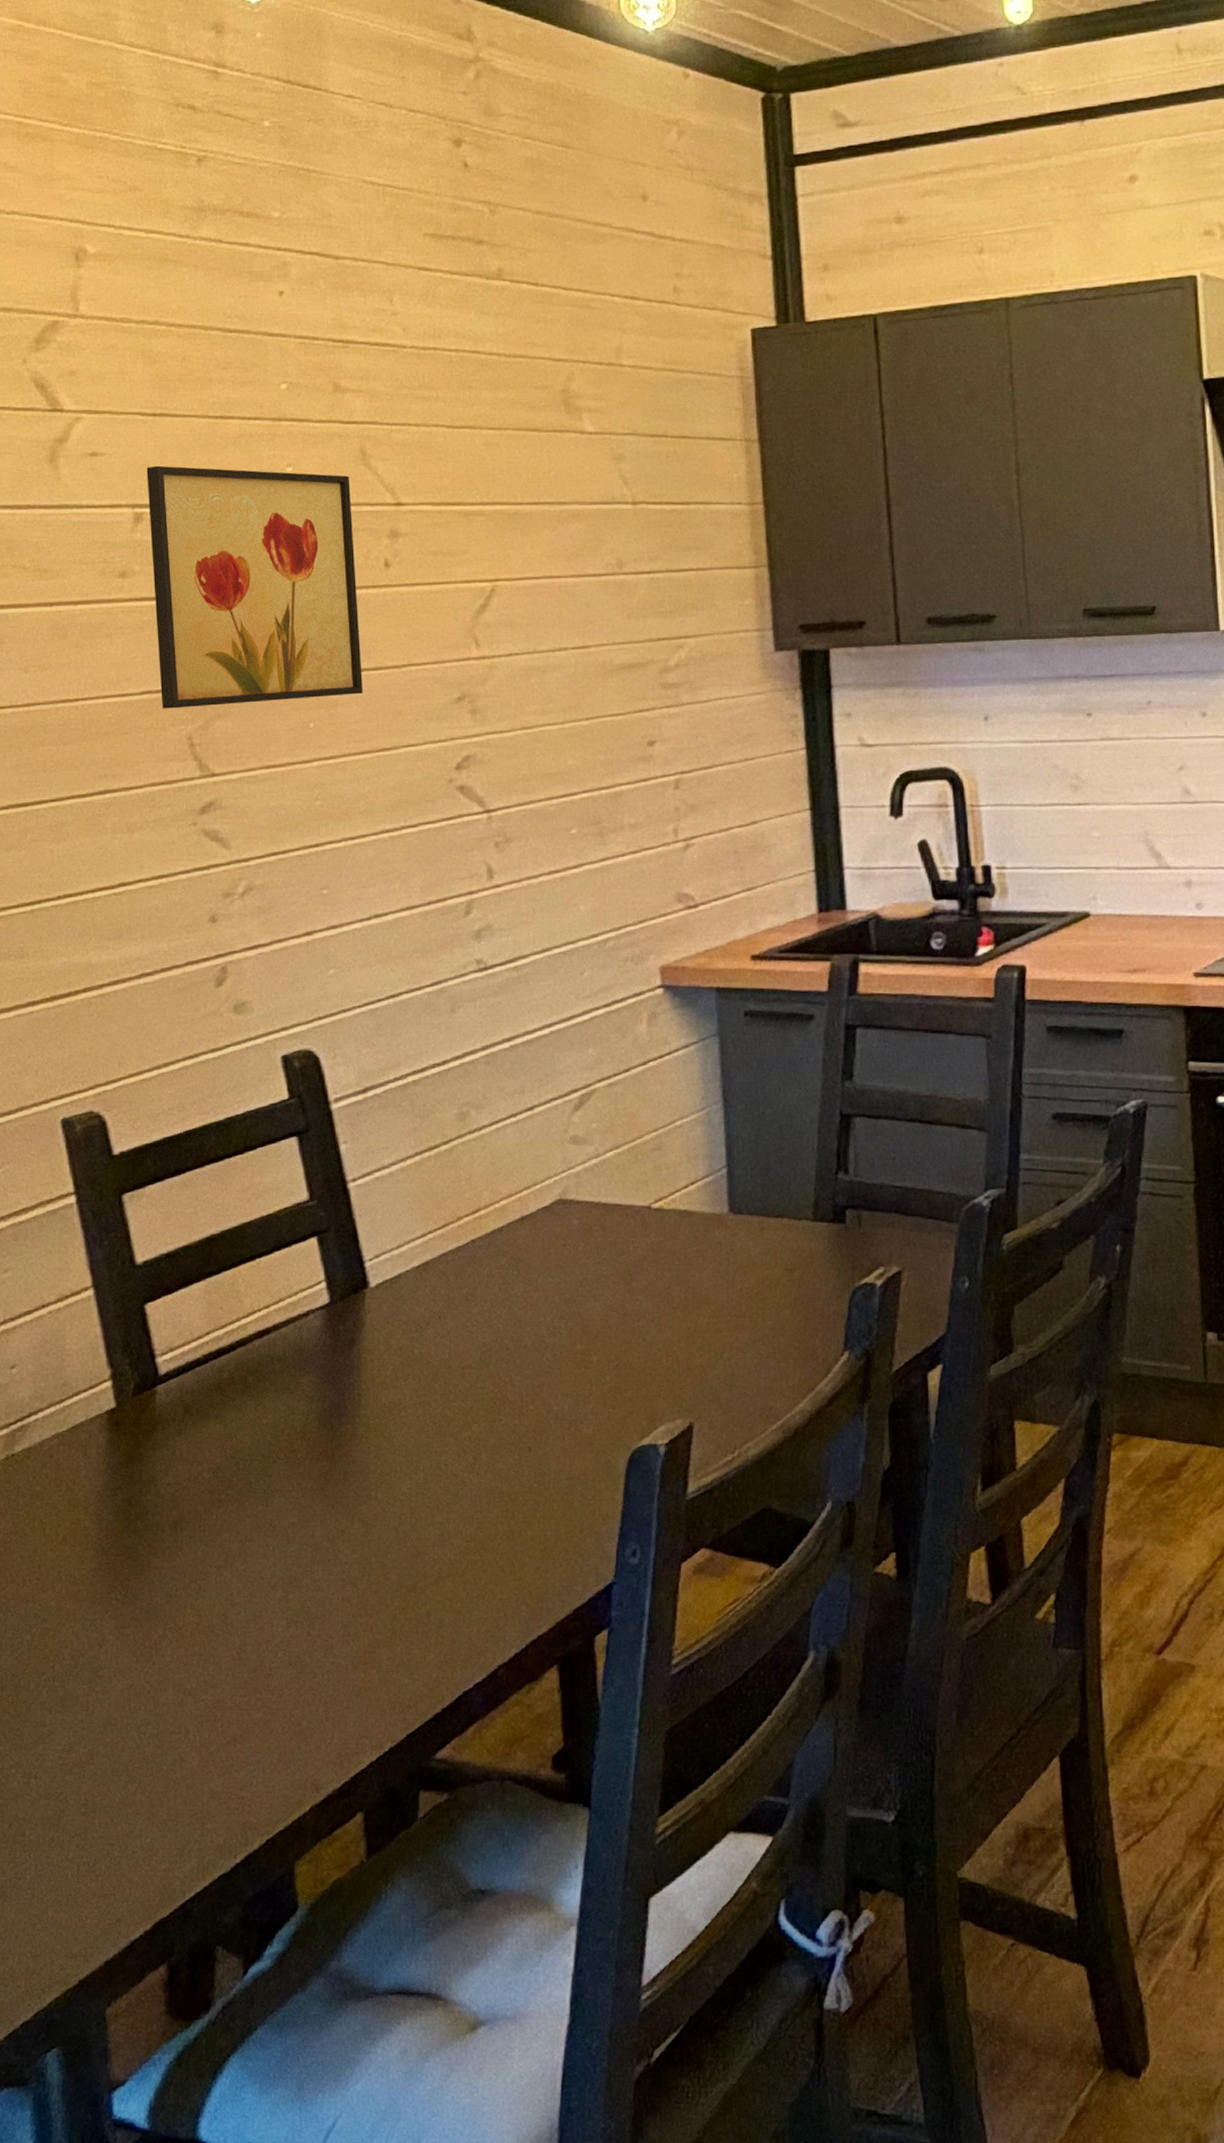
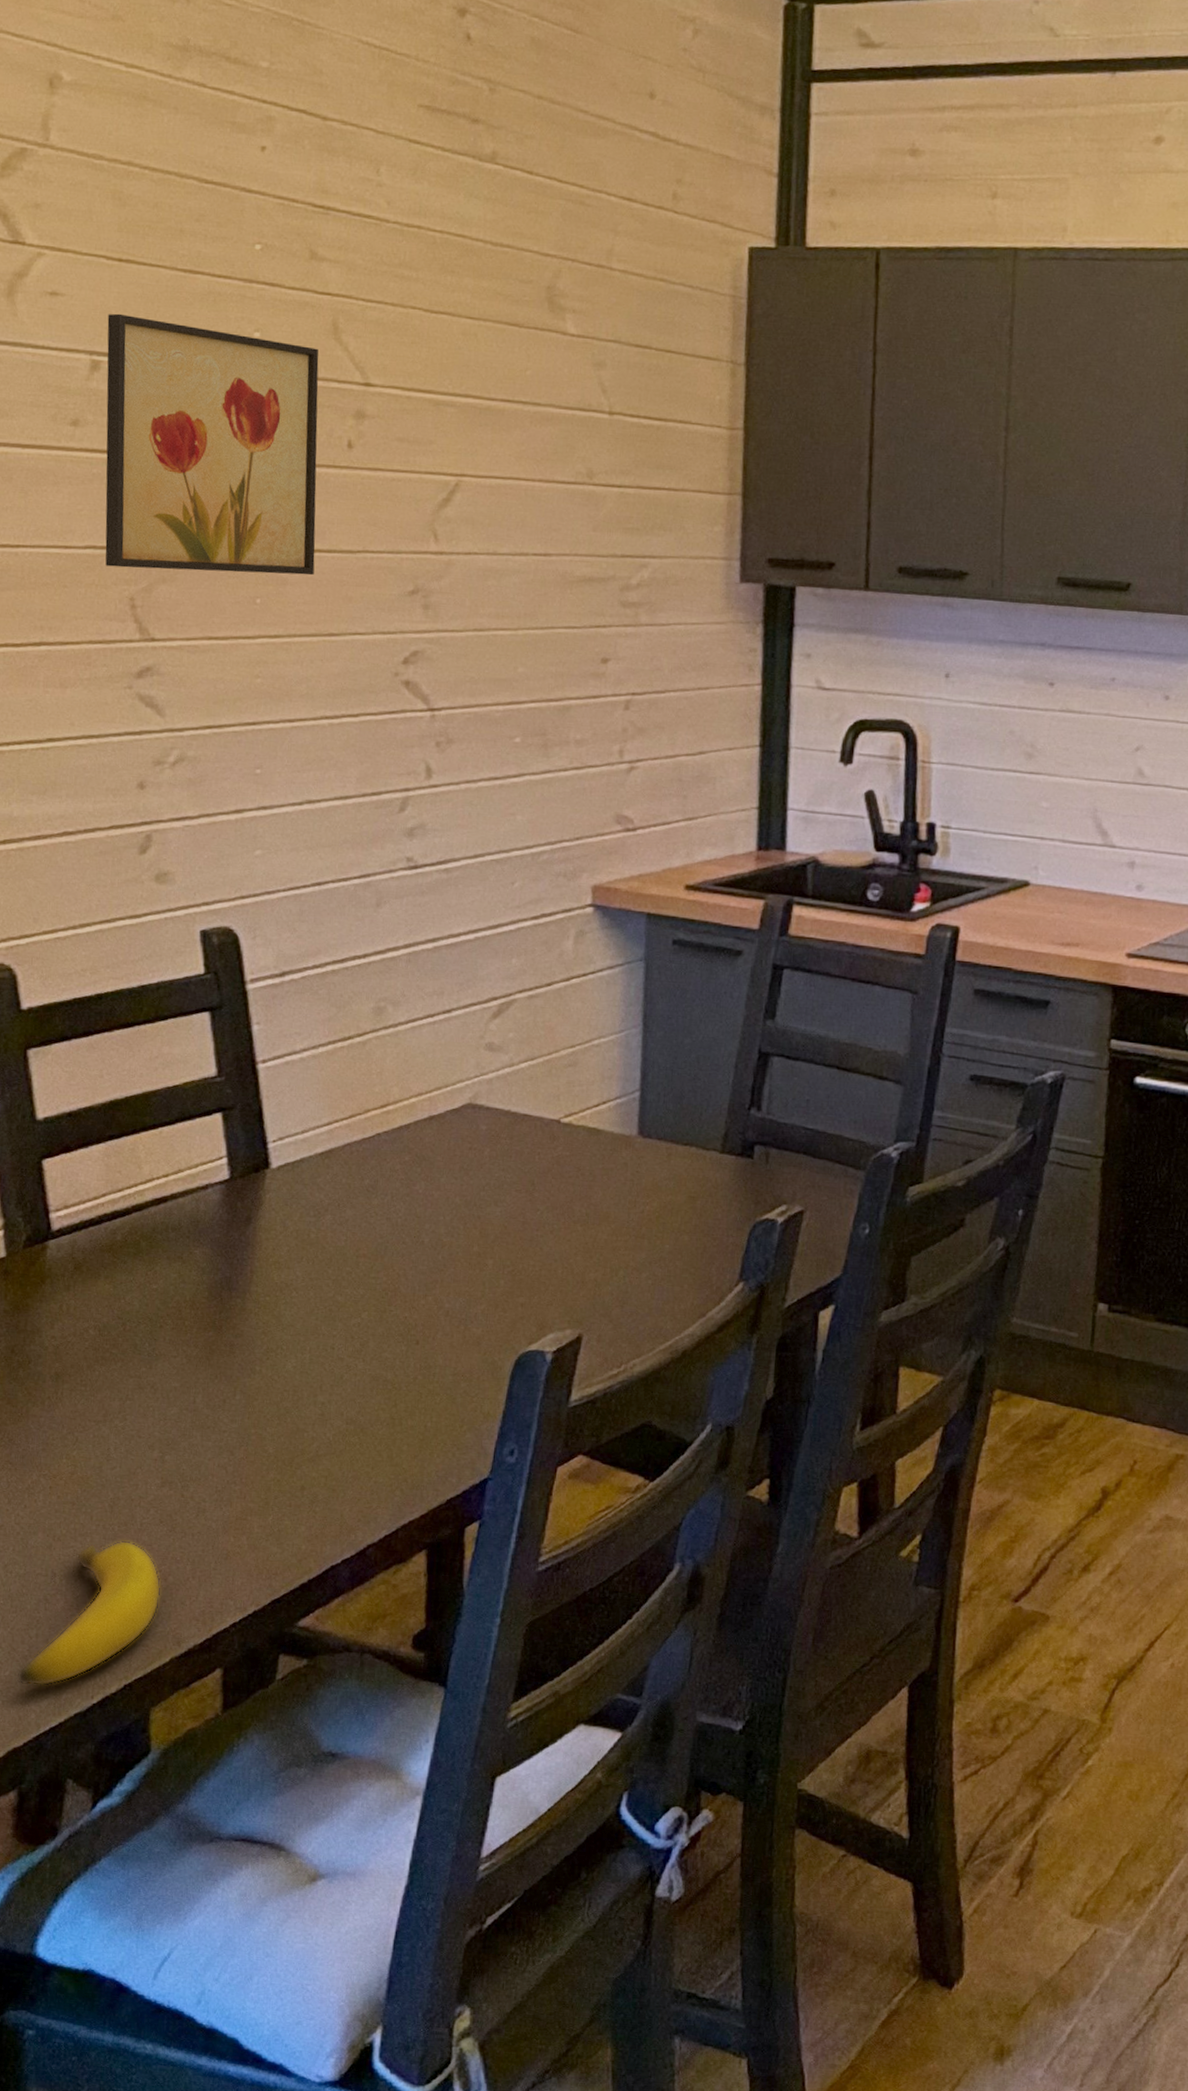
banana: none [157,1687,296,1853] -> present [16,1540,162,1687]

